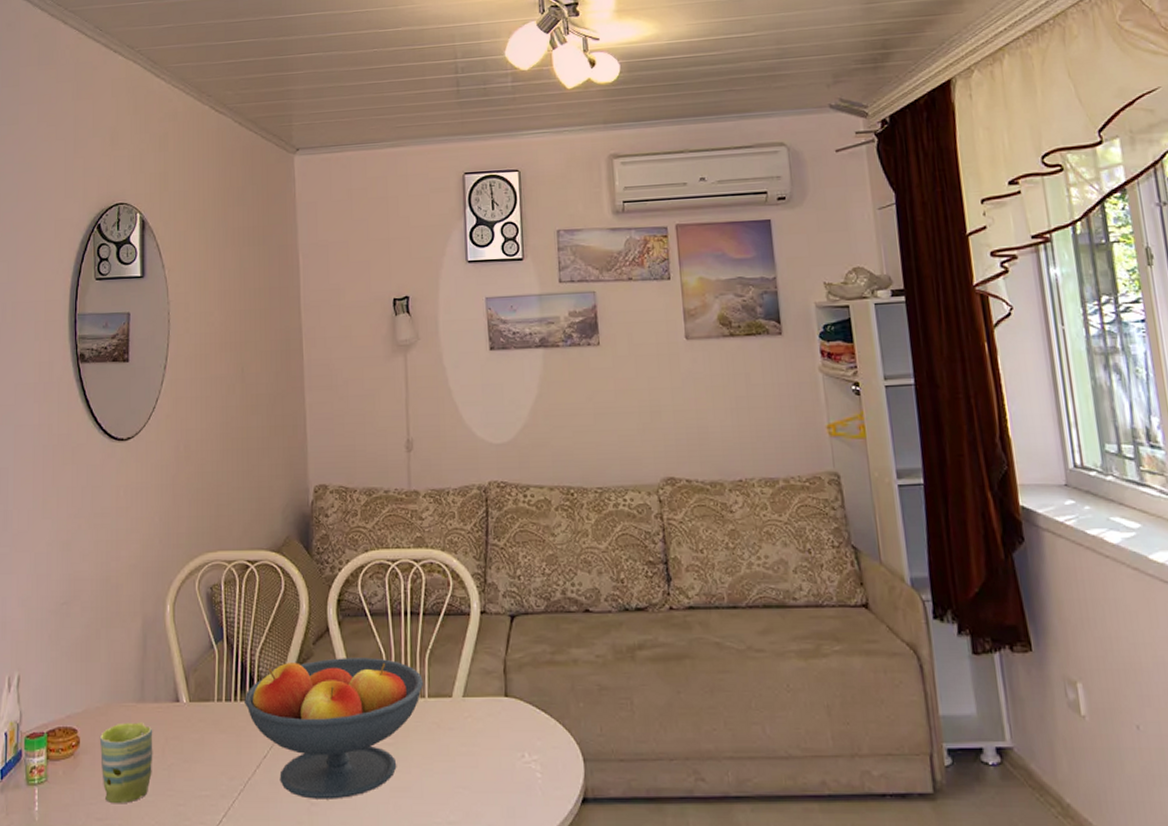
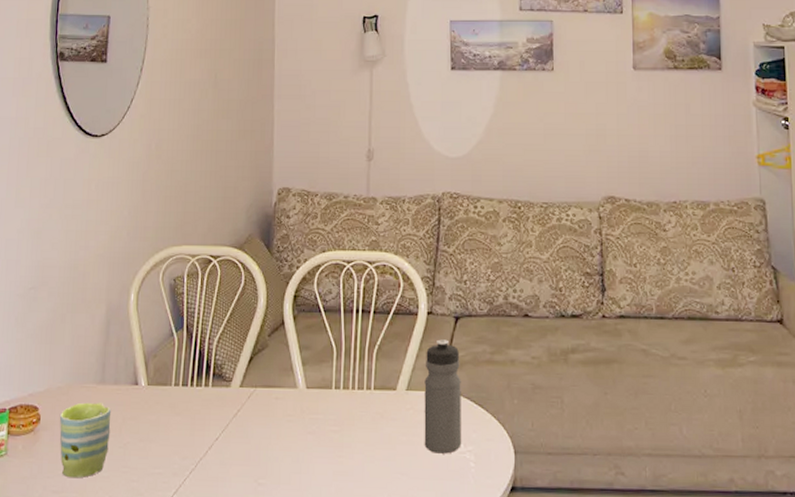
fruit bowl: present [245,658,424,799] -> none [200,350,371,481]
water bottle: none [481,640,527,764] -> present [424,339,462,454]

